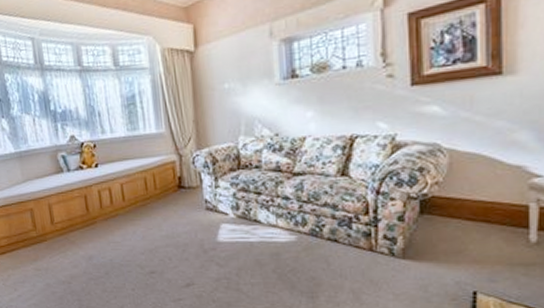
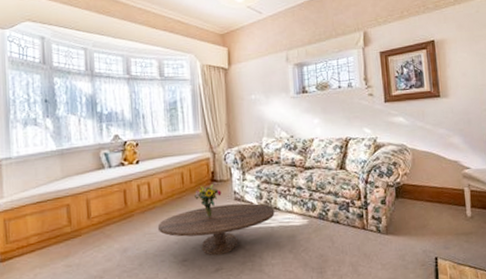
coffee table: none [121,214,255,270] -> present [157,203,275,256]
bouquet: none [159,191,191,229] -> present [193,184,222,218]

